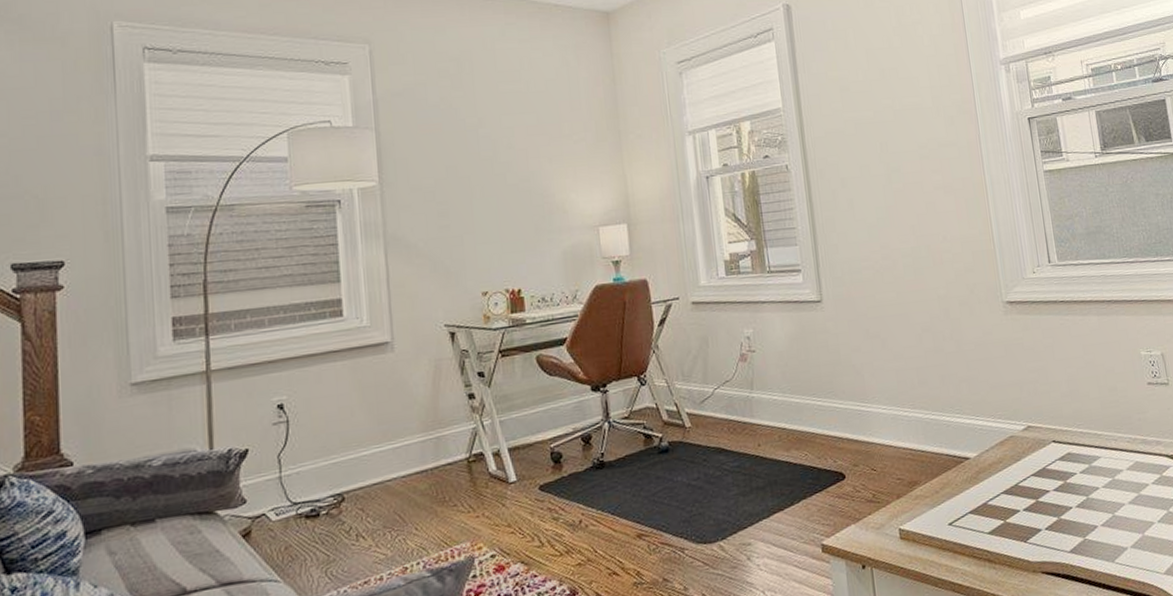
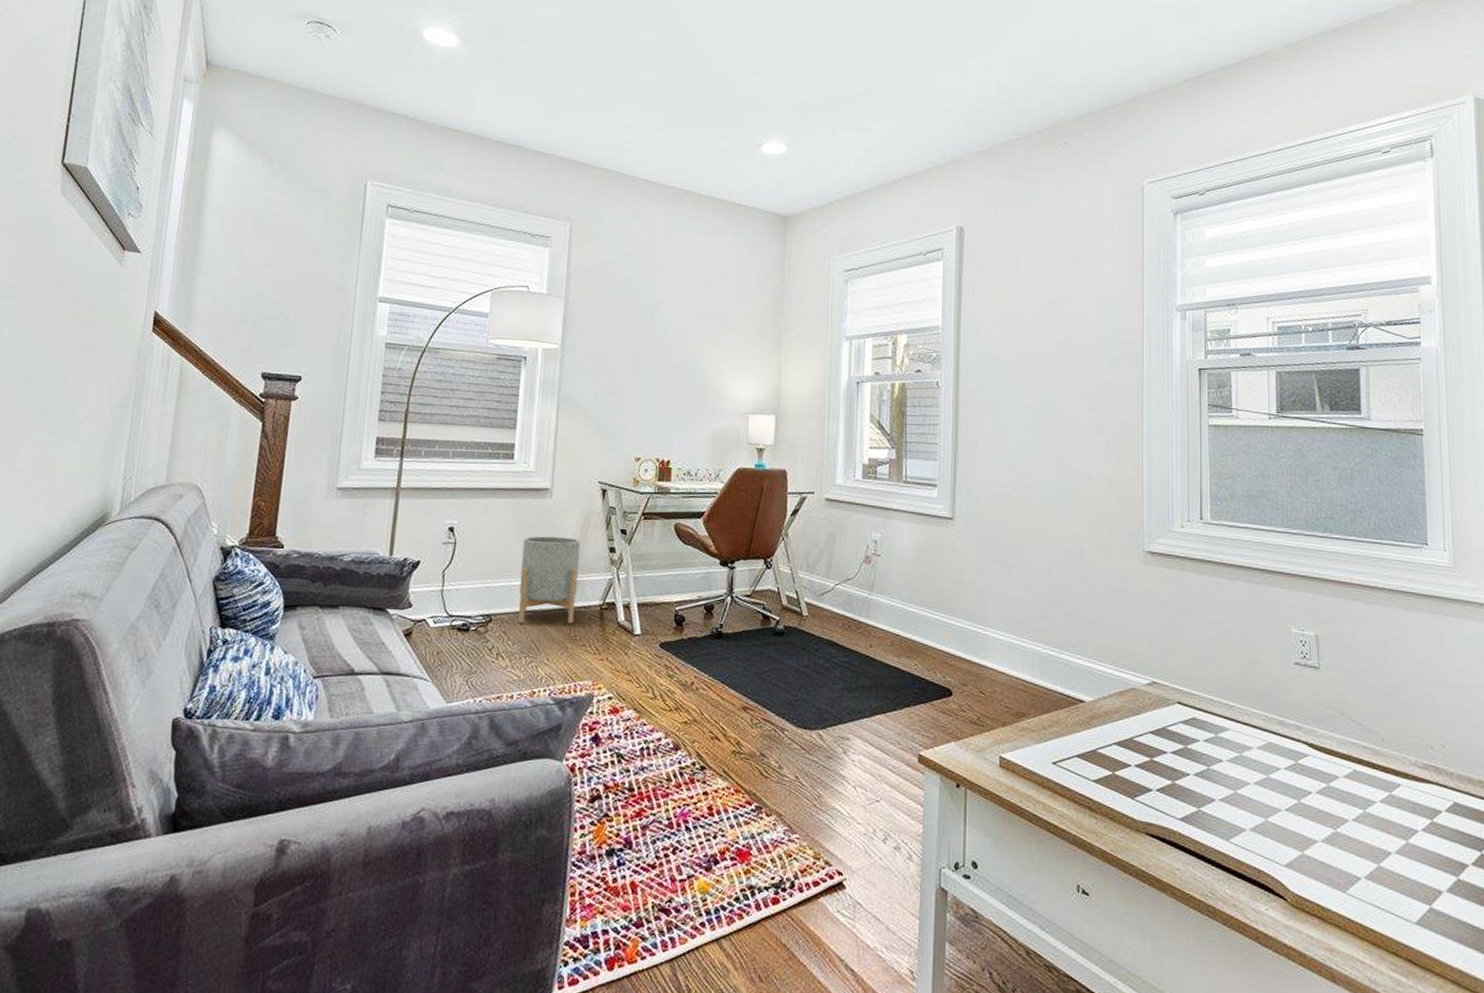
planter: none [368,391,440,496] -> present [518,536,581,624]

